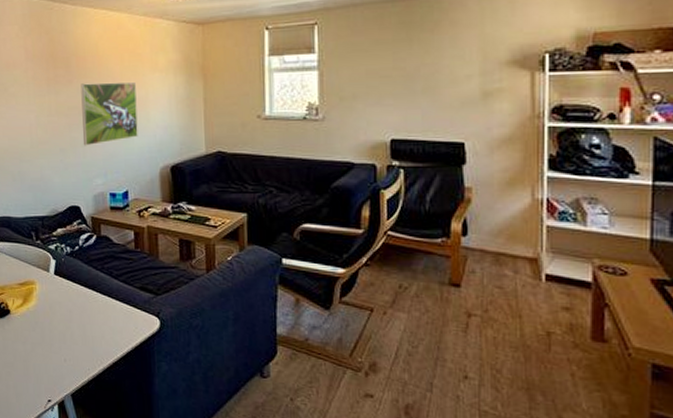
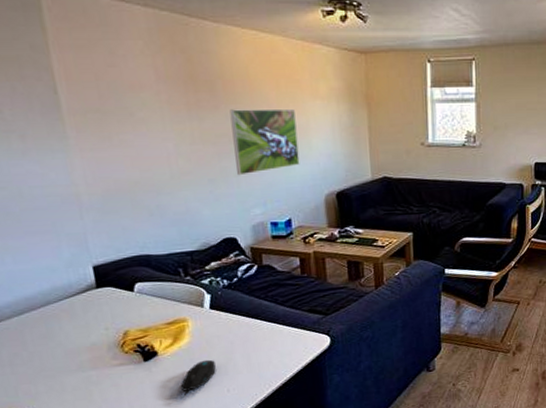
computer mouse: none [25,325,56,361] -> present [180,359,216,399]

